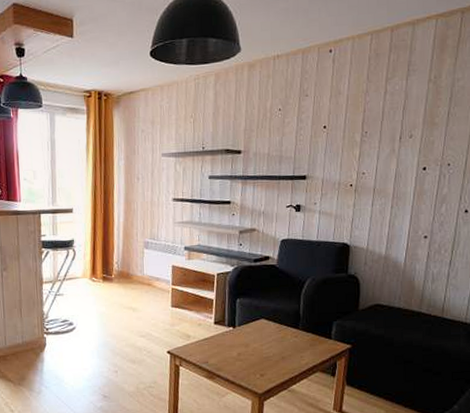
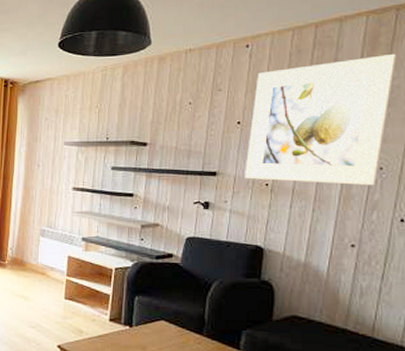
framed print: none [331,55,462,181] -> present [245,53,397,186]

